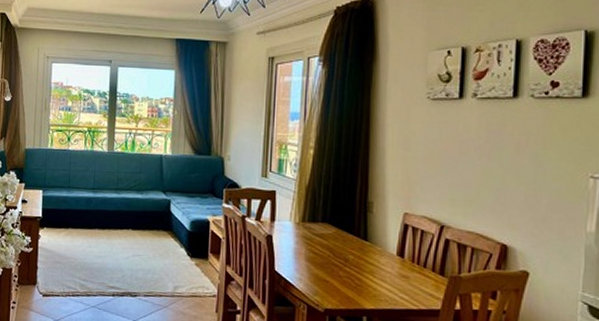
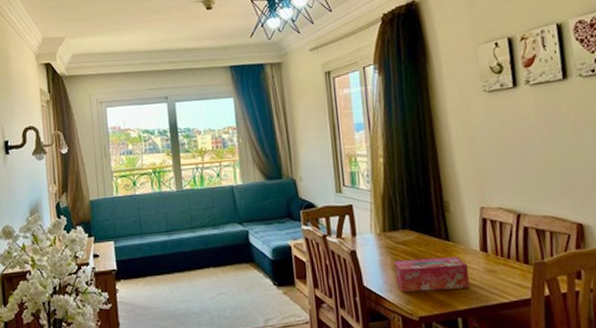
tissue box: none [307,251,382,289] -> present [393,257,470,293]

